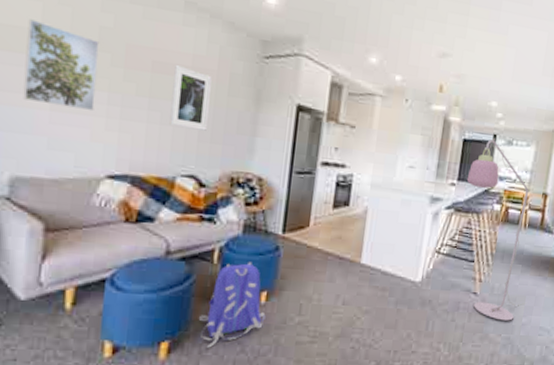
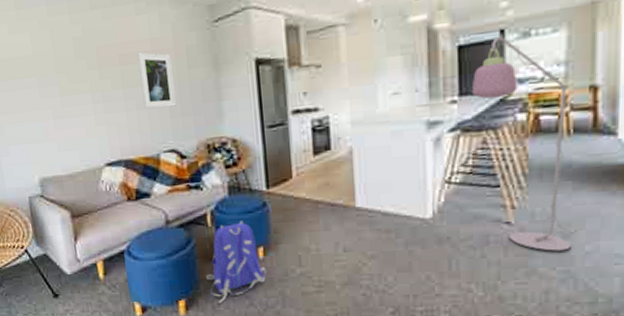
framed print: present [23,19,100,112] -> none [23,48,84,115]

